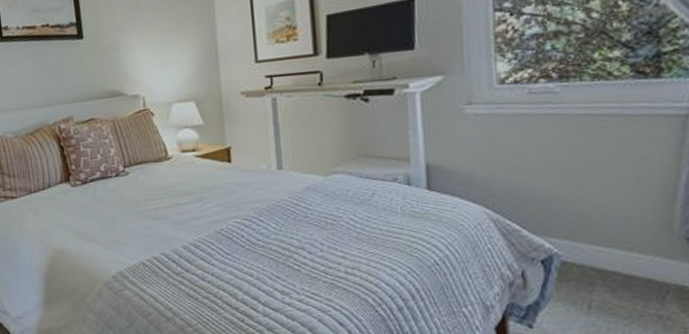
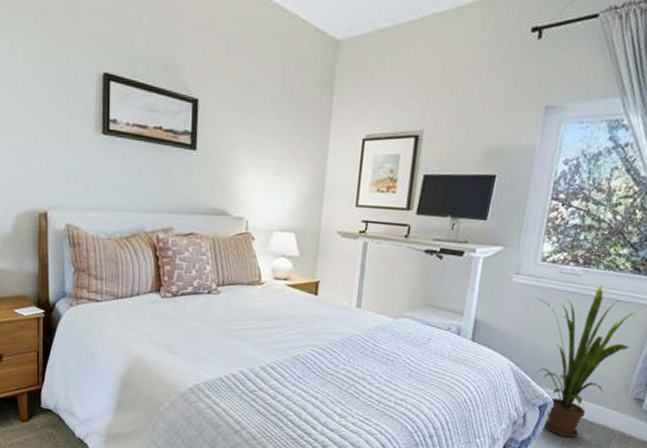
house plant: none [504,100,657,298] -> present [536,285,636,438]

